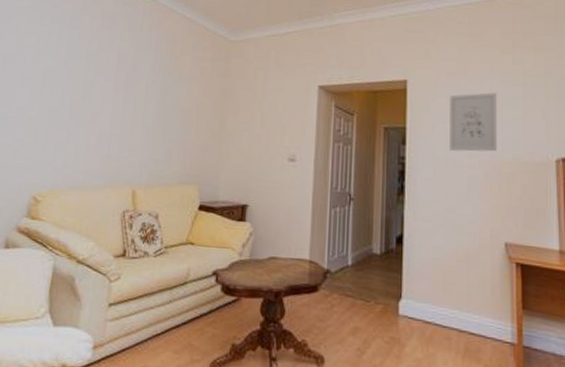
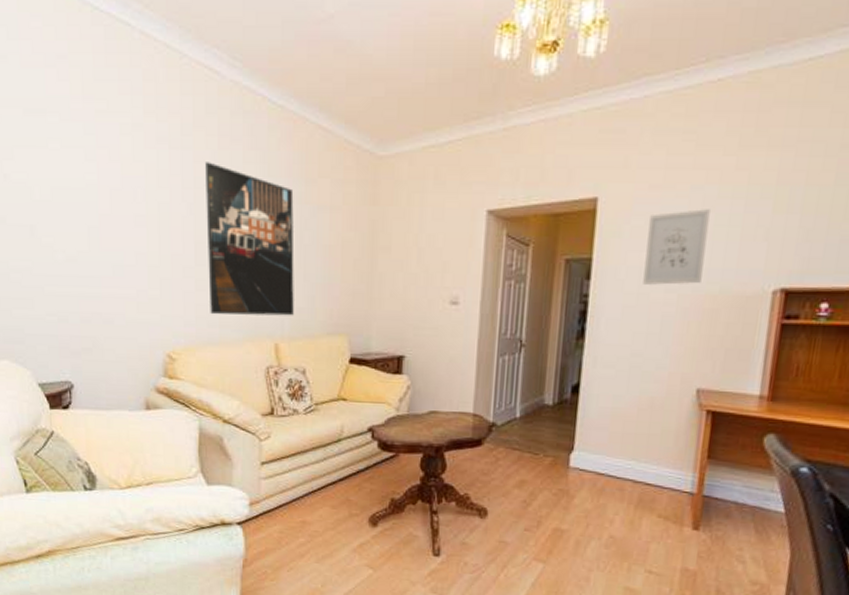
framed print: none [77,38,160,166] -> present [205,162,294,316]

